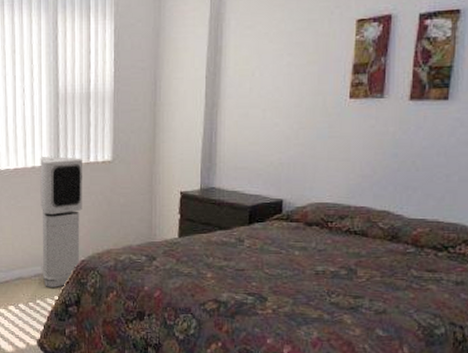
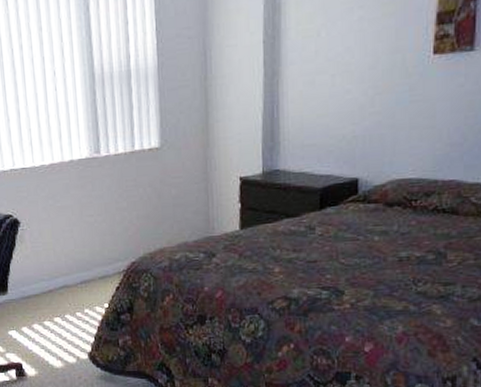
air purifier: present [40,157,82,287] -> none [78,146,131,295]

